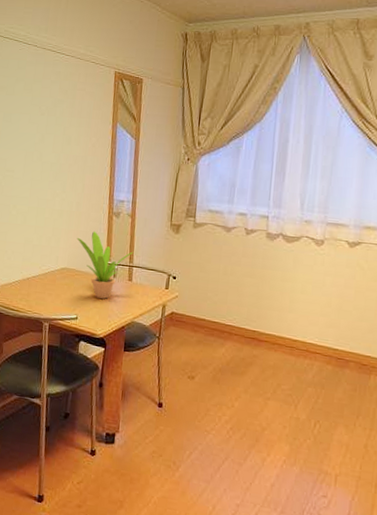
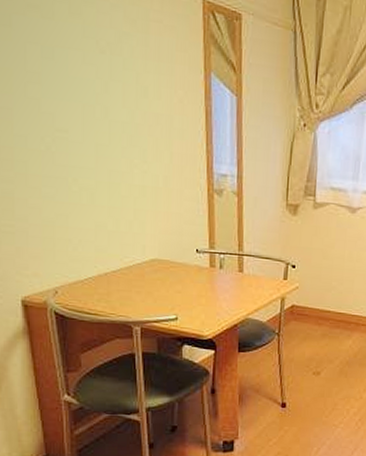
potted plant: present [77,231,134,299] -> none [168,212,243,294]

